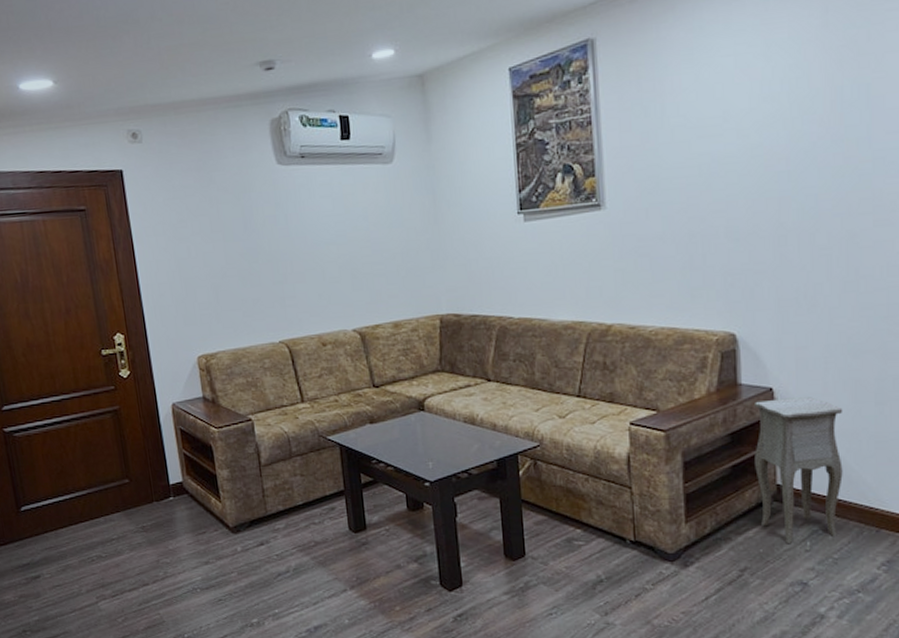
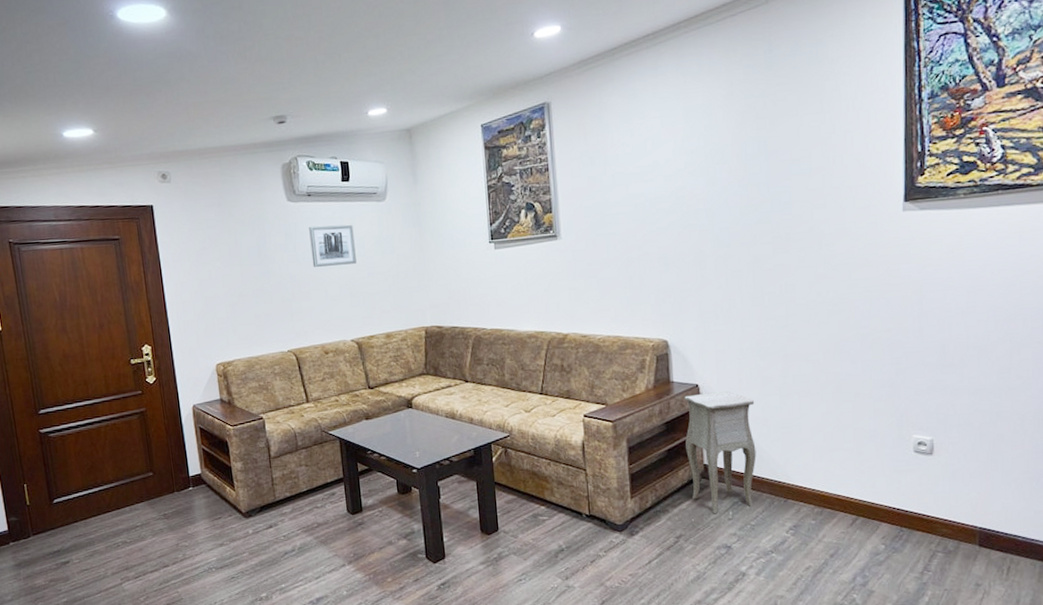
wall art: none [302,192,359,243] -> present [309,224,357,267]

